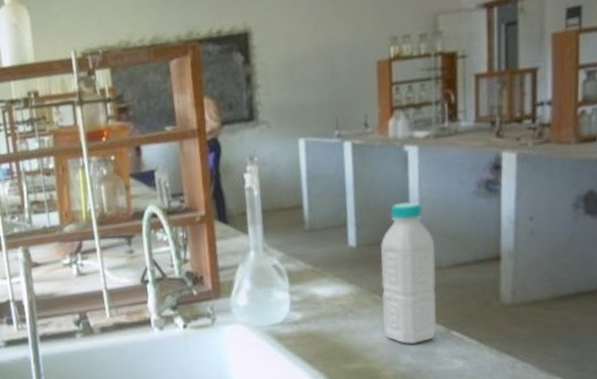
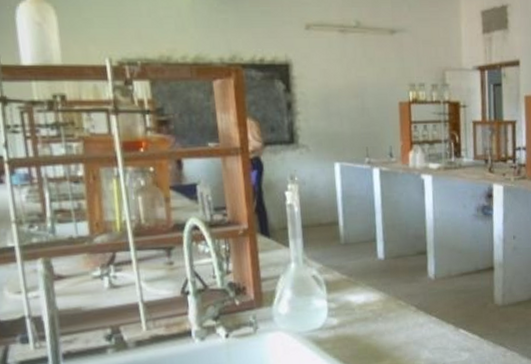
plastic bottle: present [380,202,437,344] -> none [404,221,449,342]

